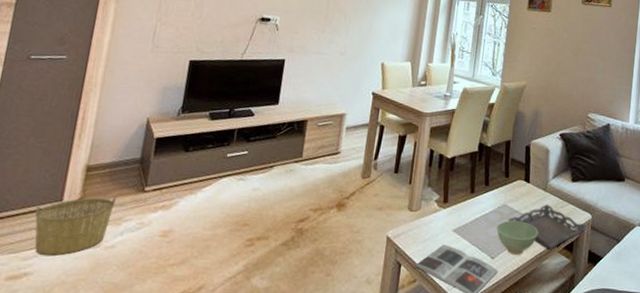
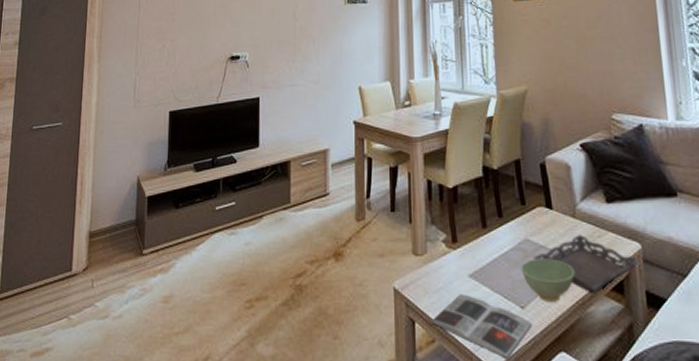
basket: present [34,196,116,256] -> none [49,262,118,329]

